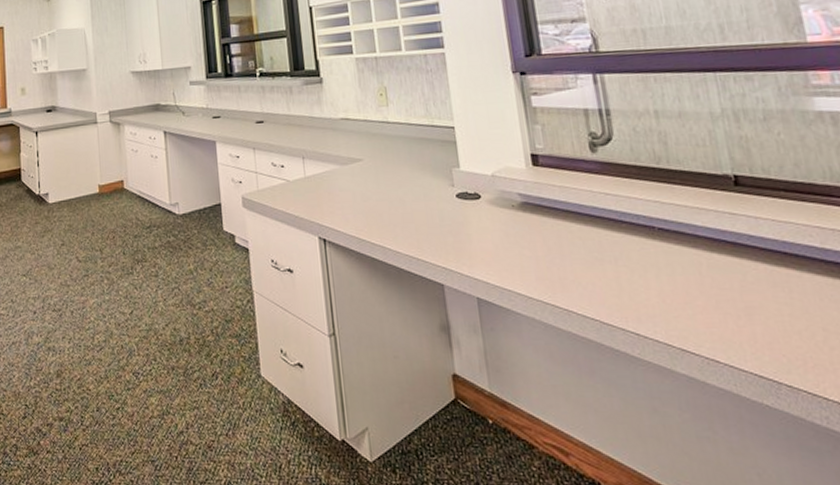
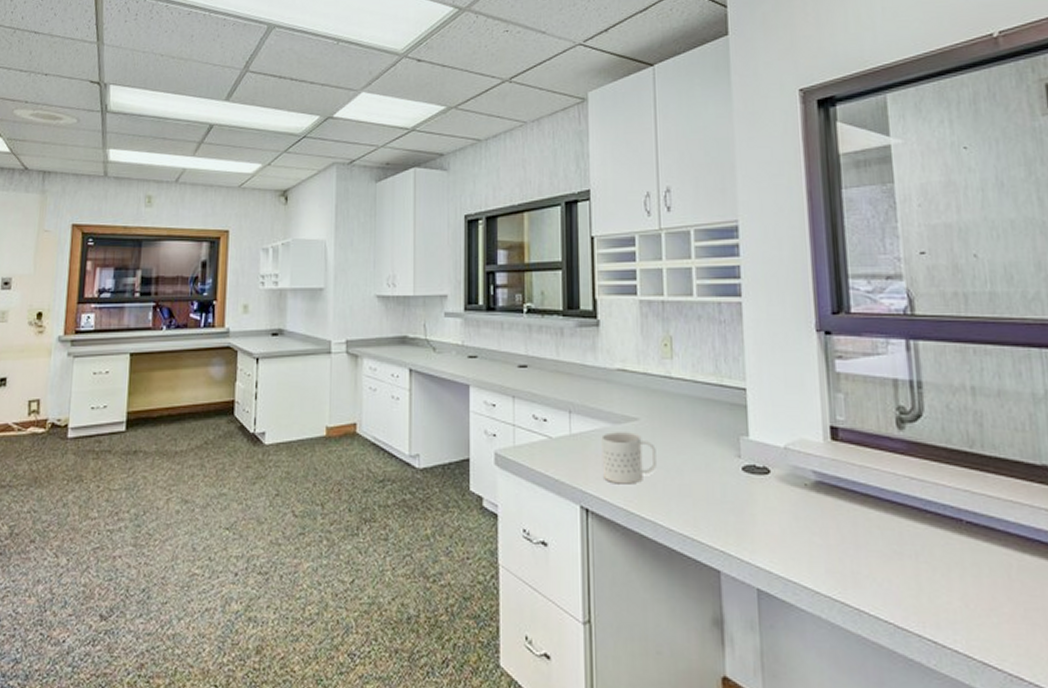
mug: none [332,171,382,217] -> present [601,432,657,484]

